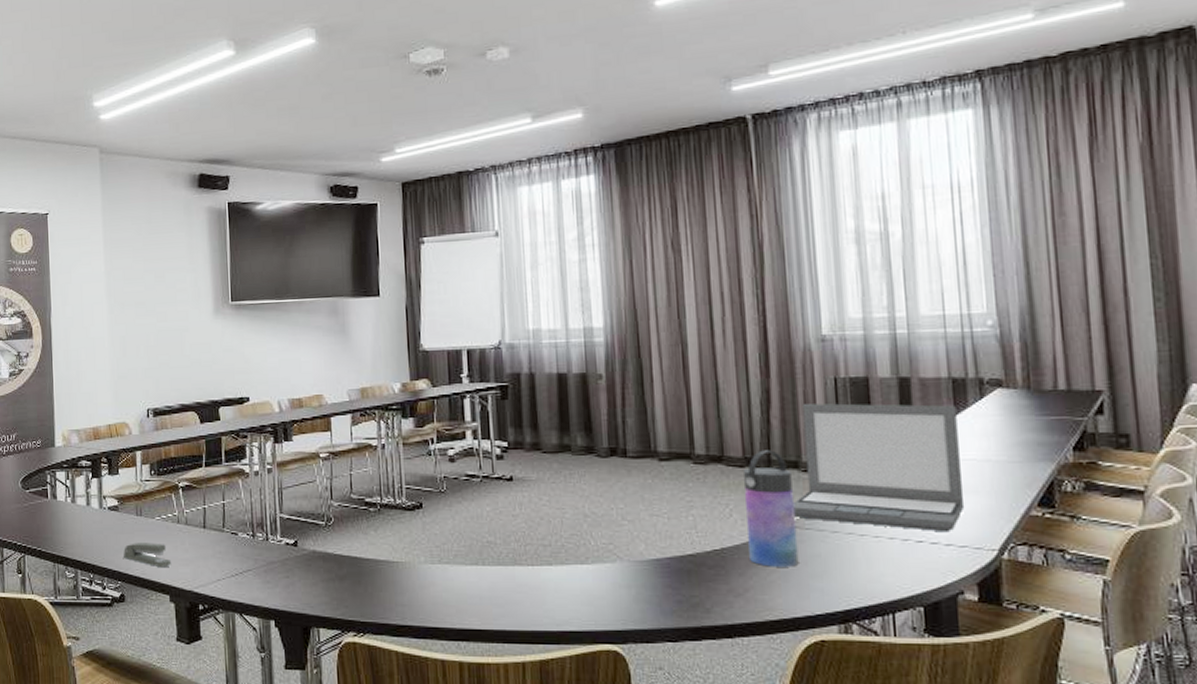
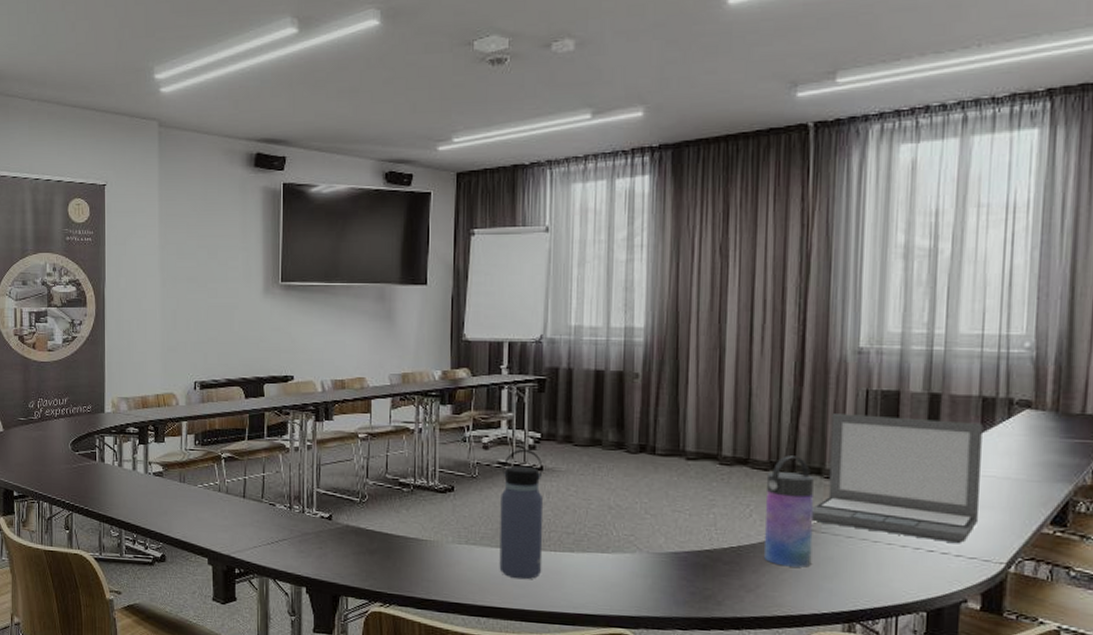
stapler: present [124,543,172,568] -> none [166,507,211,533]
water bottle: none [471,459,521,598] -> present [499,448,544,580]

